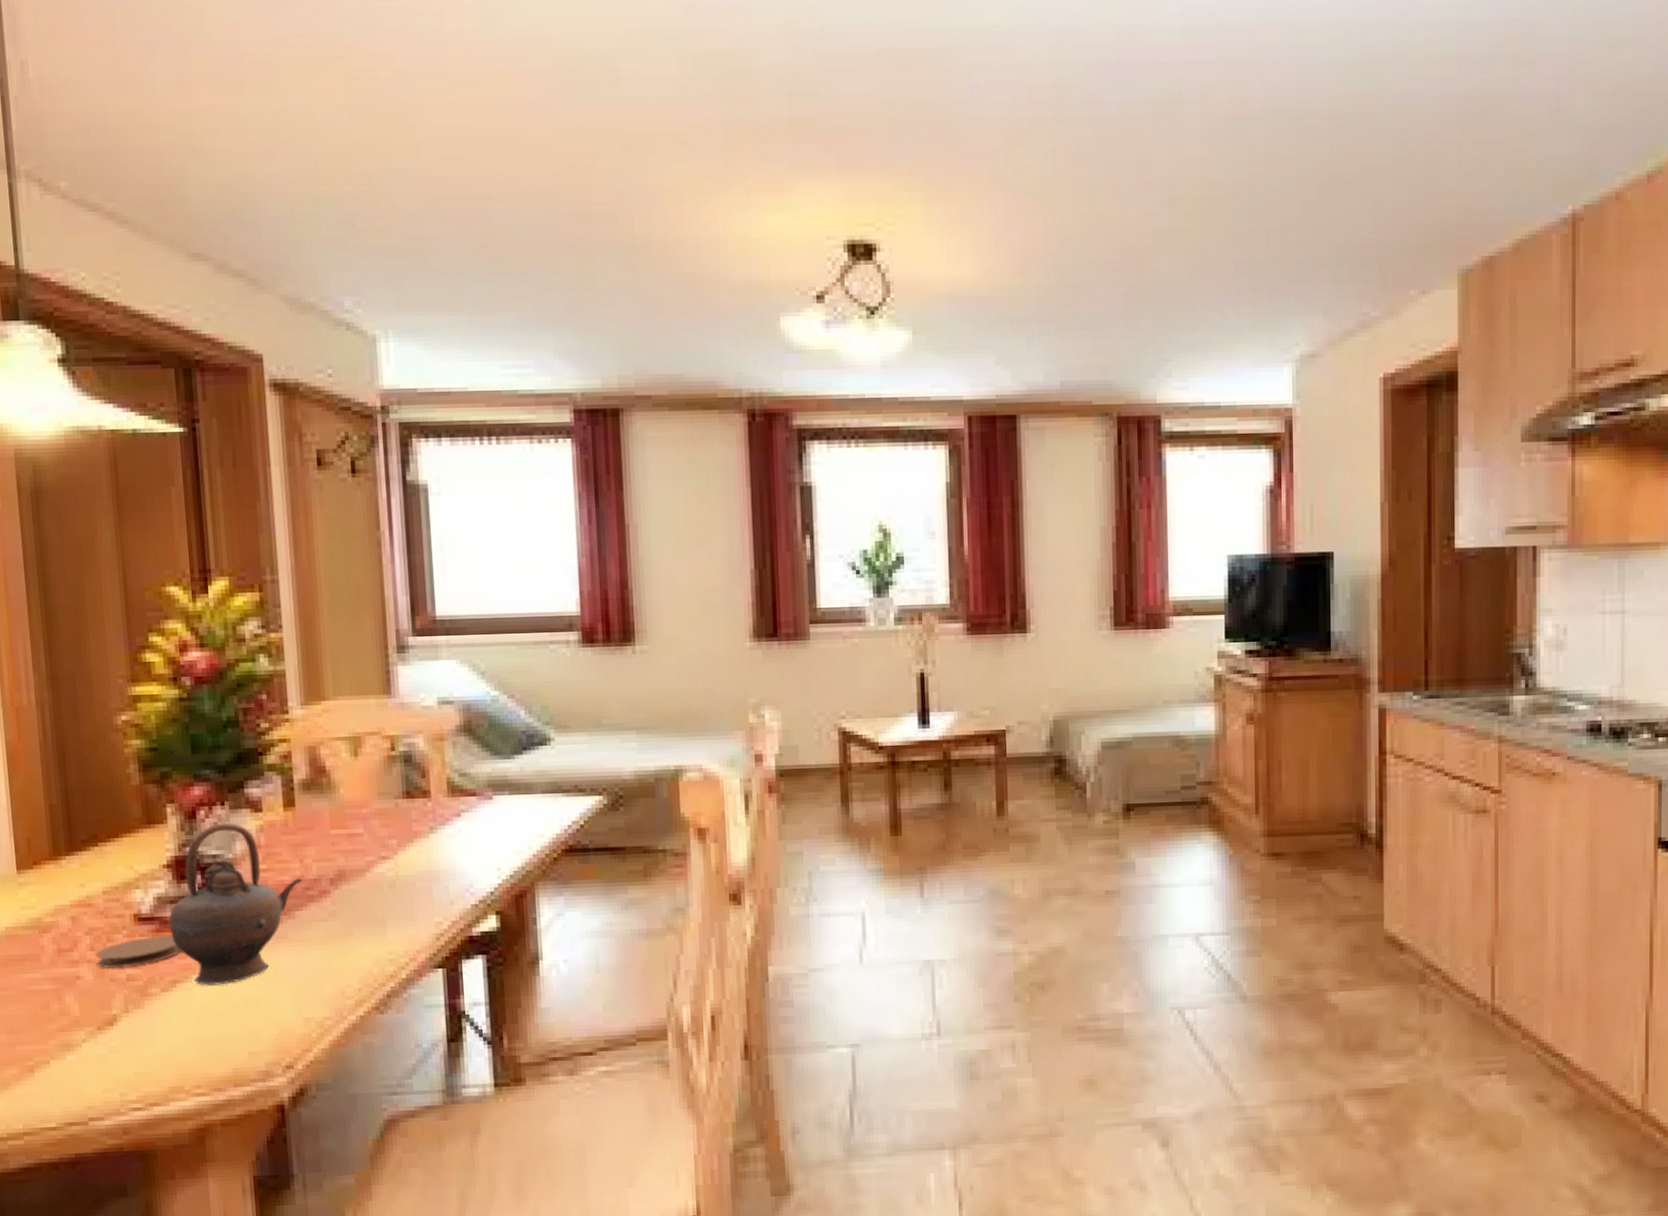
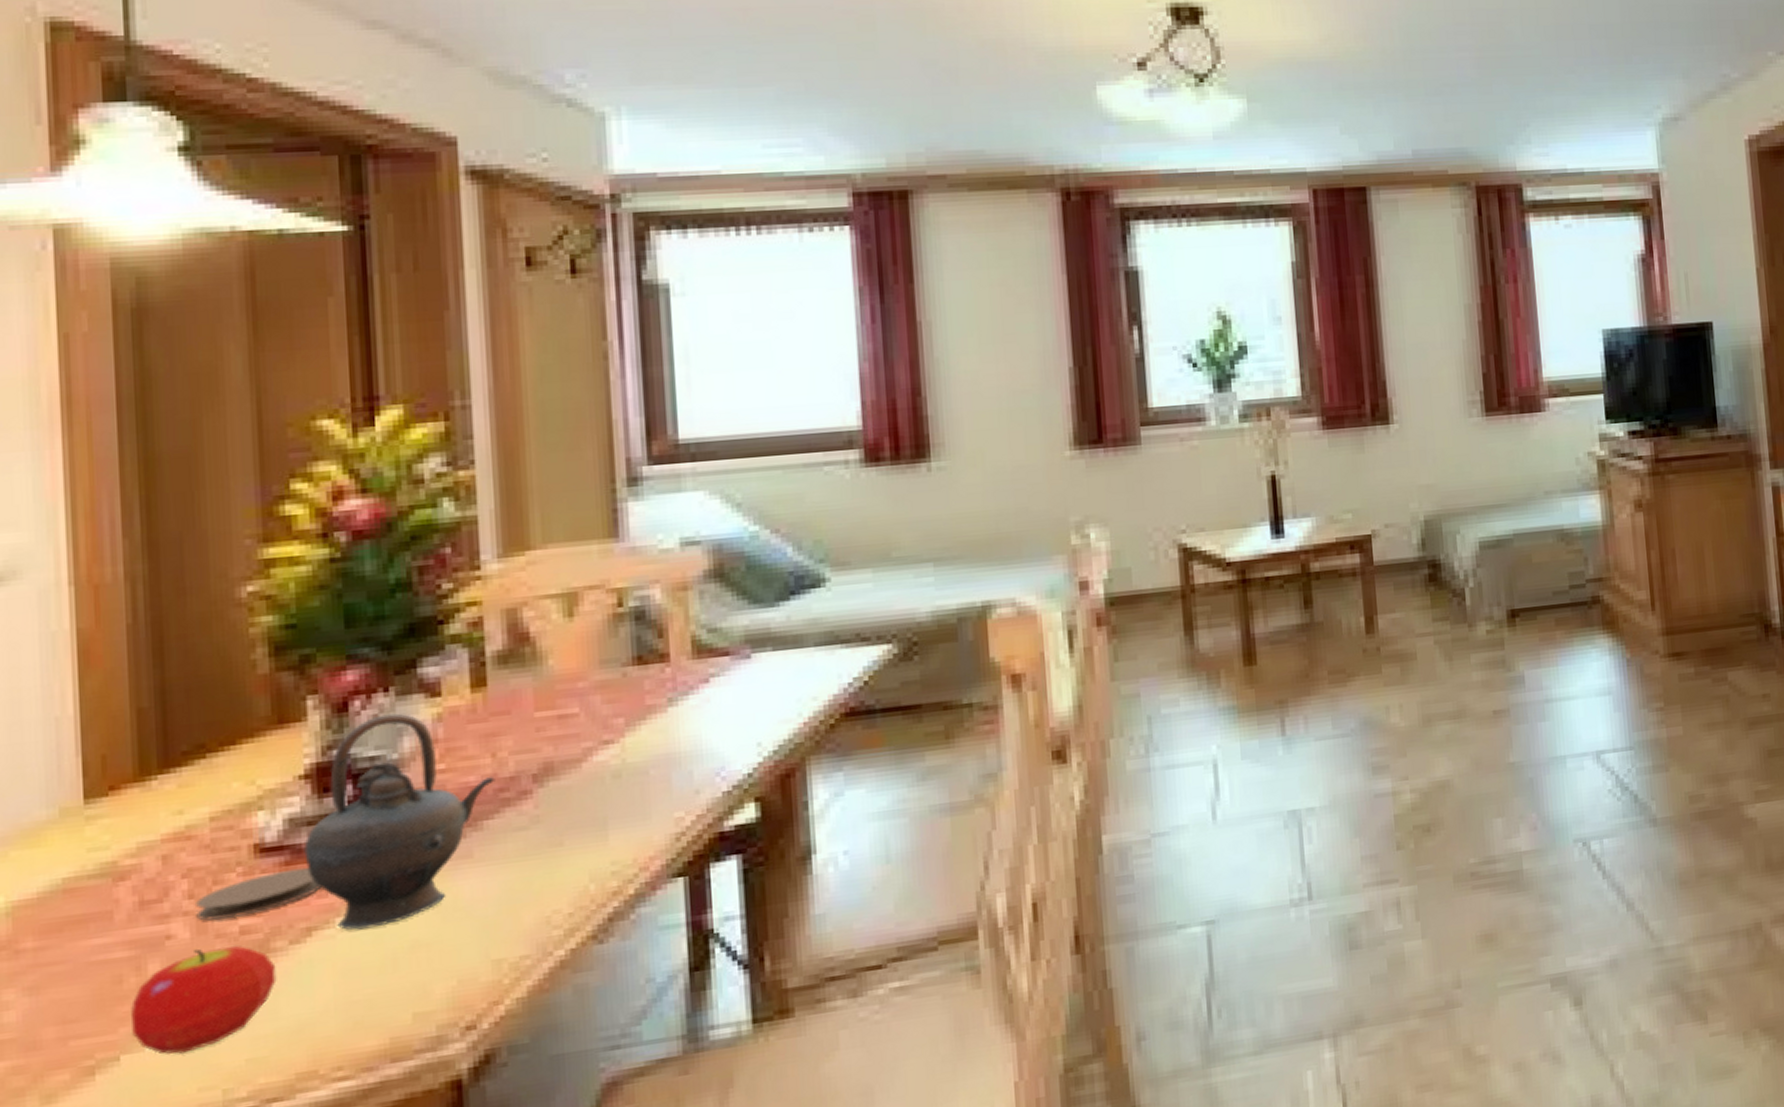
fruit: none [56,988,153,1064] -> present [131,945,277,1055]

